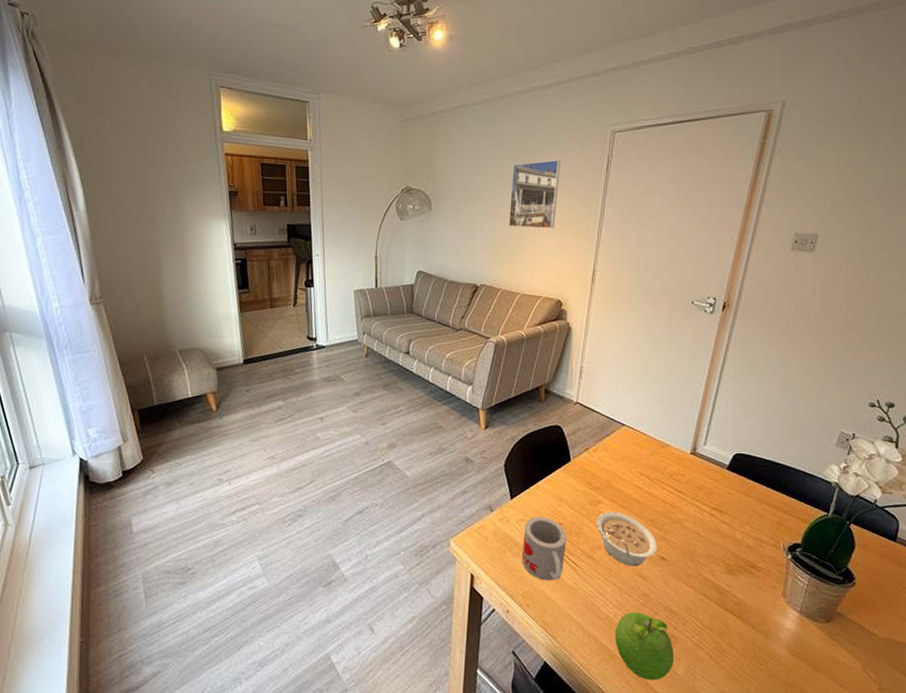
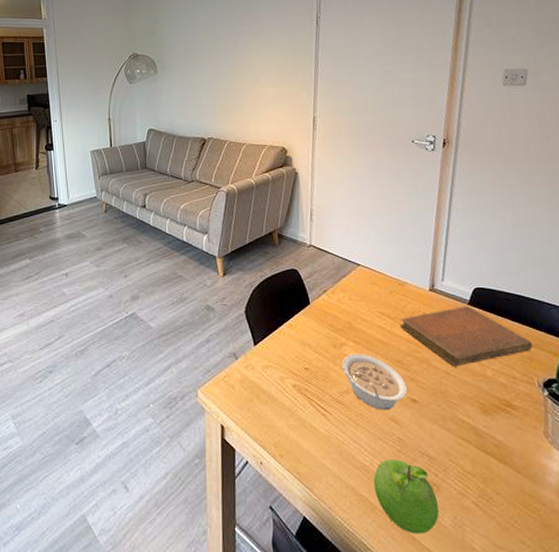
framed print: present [508,159,561,229] -> none [229,18,274,83]
mug: present [521,517,567,581] -> none [270,362,314,429]
notebook: none [658,471,783,528] -> present [400,306,533,367]

